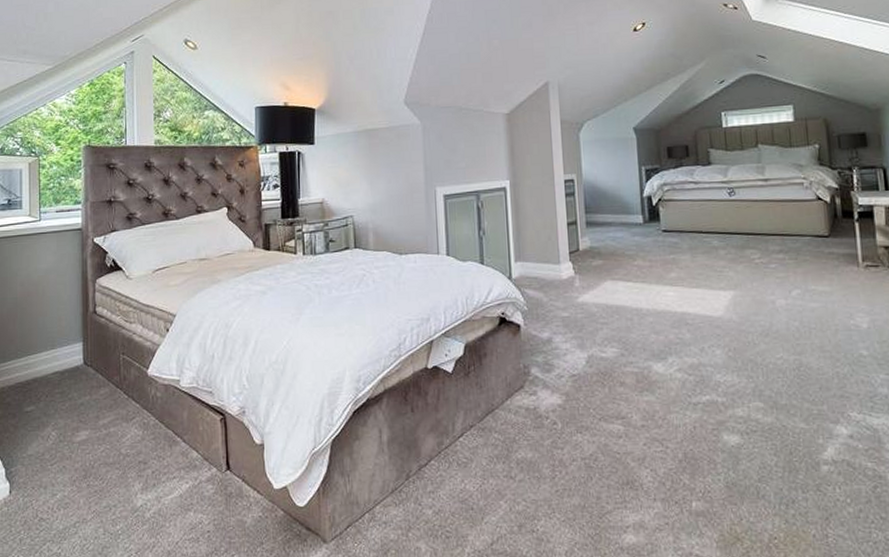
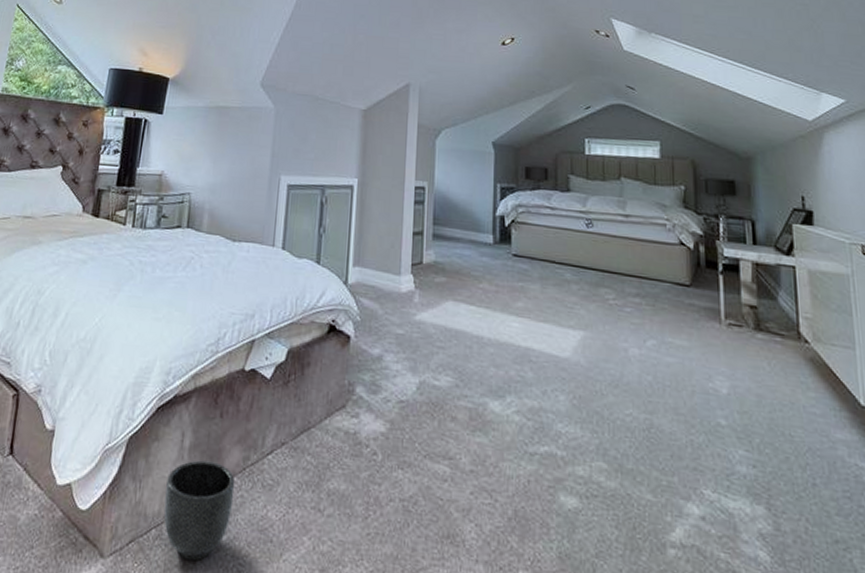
planter: none [372,450,434,535] -> present [164,460,236,561]

